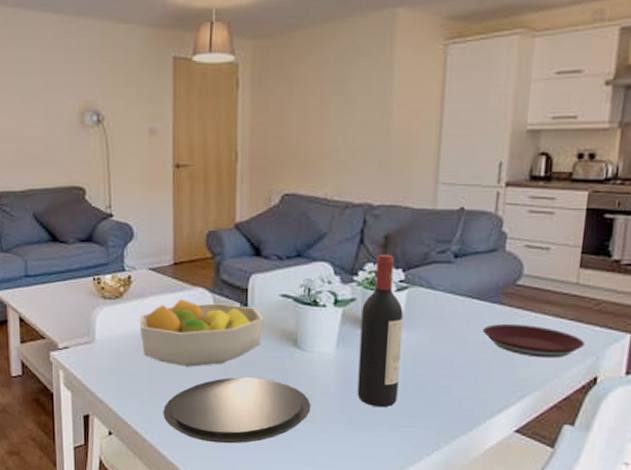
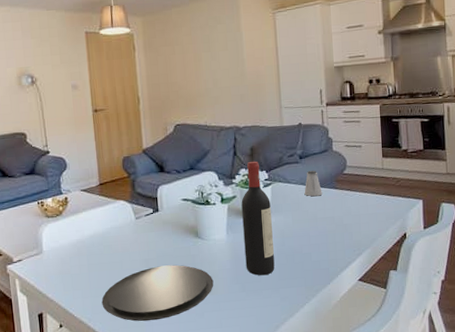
fruit bowl: present [139,299,264,367] -> none [76,210,172,264]
saltshaker: none [453,275,481,312] -> present [304,170,323,197]
plate: present [483,323,586,358] -> none [326,201,395,224]

